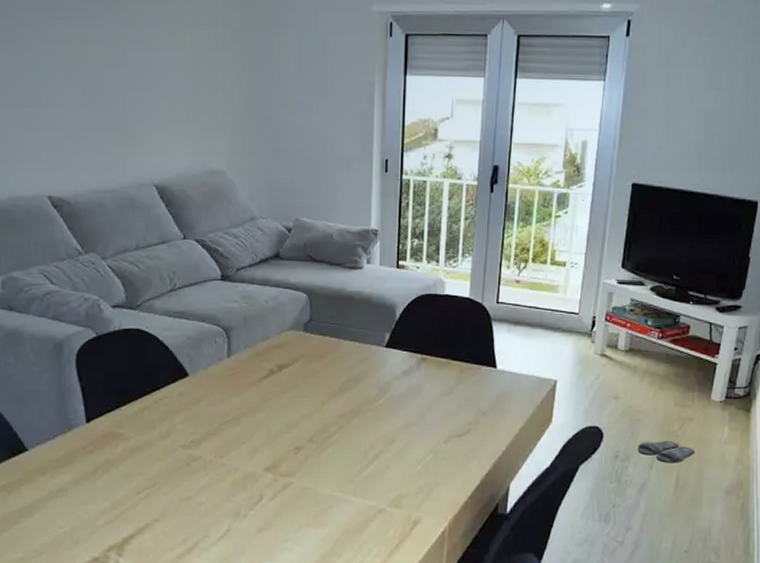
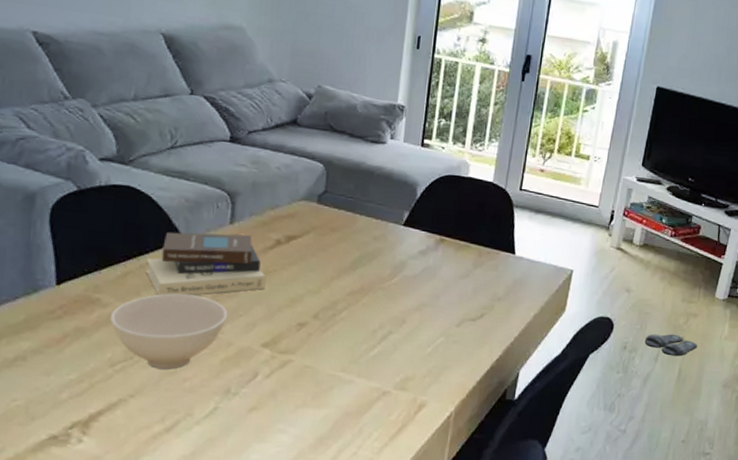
bowl: none [132,425,232,495] -> present [109,293,228,370]
books: none [158,367,263,428] -> present [146,231,266,296]

